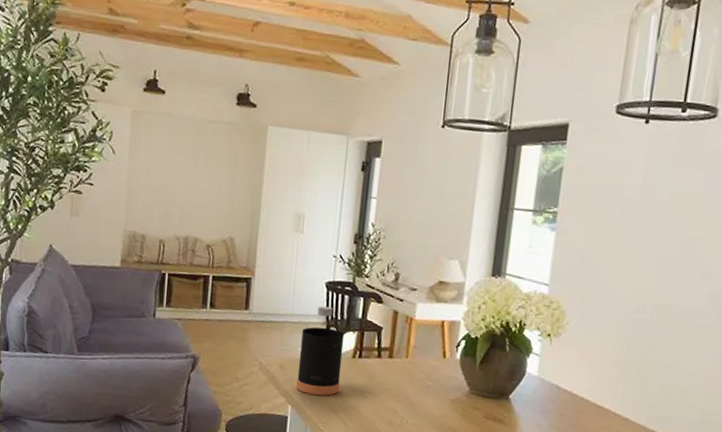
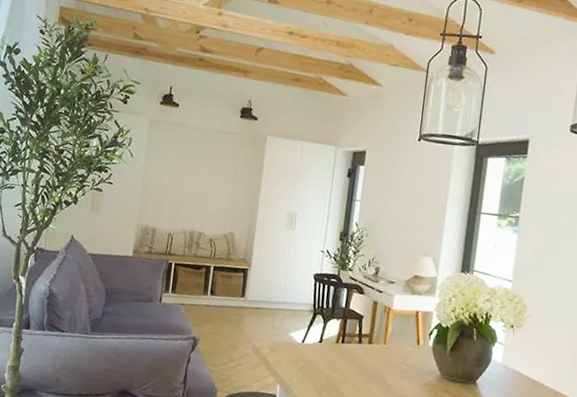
bottle: present [296,306,345,396] -> none [285,295,330,377]

